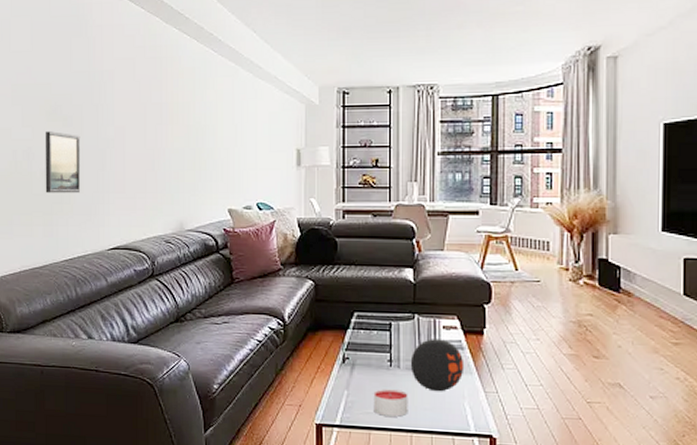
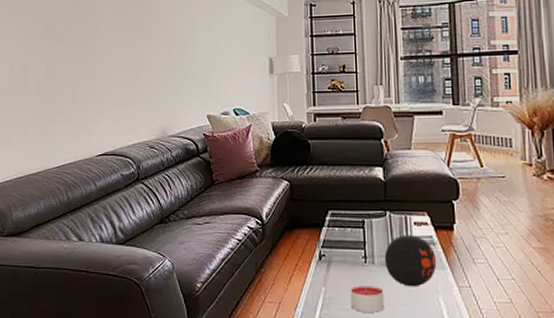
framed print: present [45,131,81,194] -> none [39,48,72,105]

